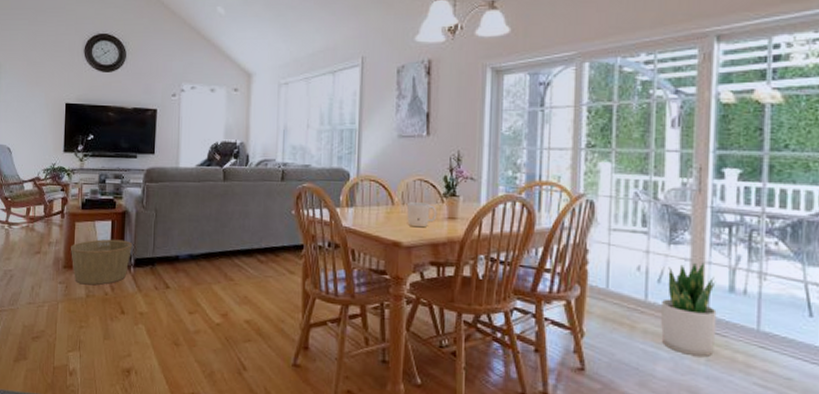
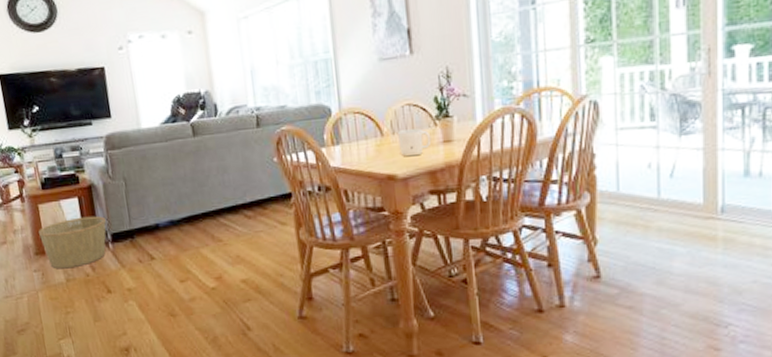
planter: present [661,262,717,357] -> none [675,150,732,247]

